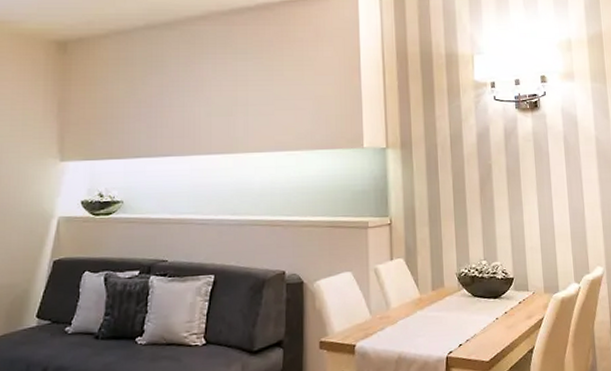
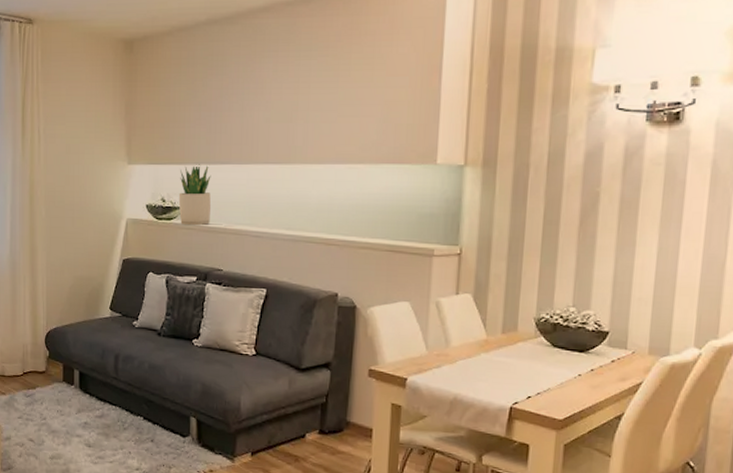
planter: none [118,157,154,219] -> present [178,164,212,226]

